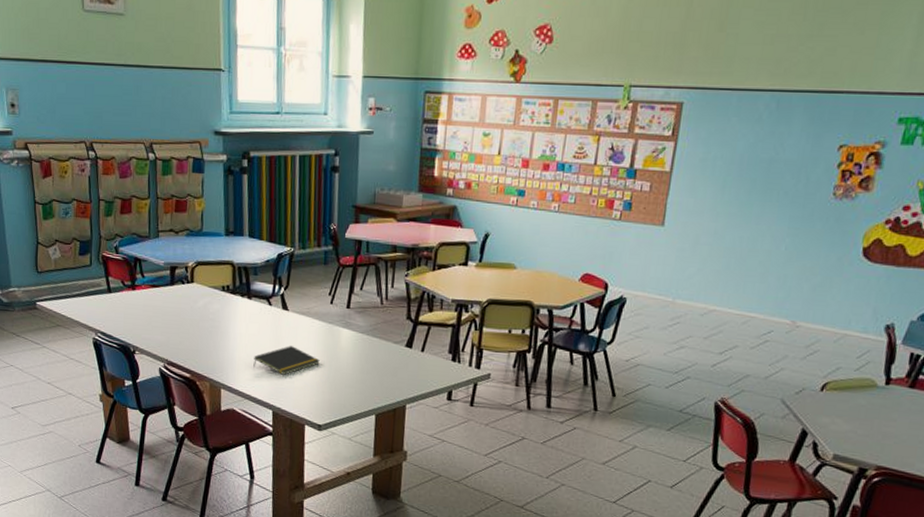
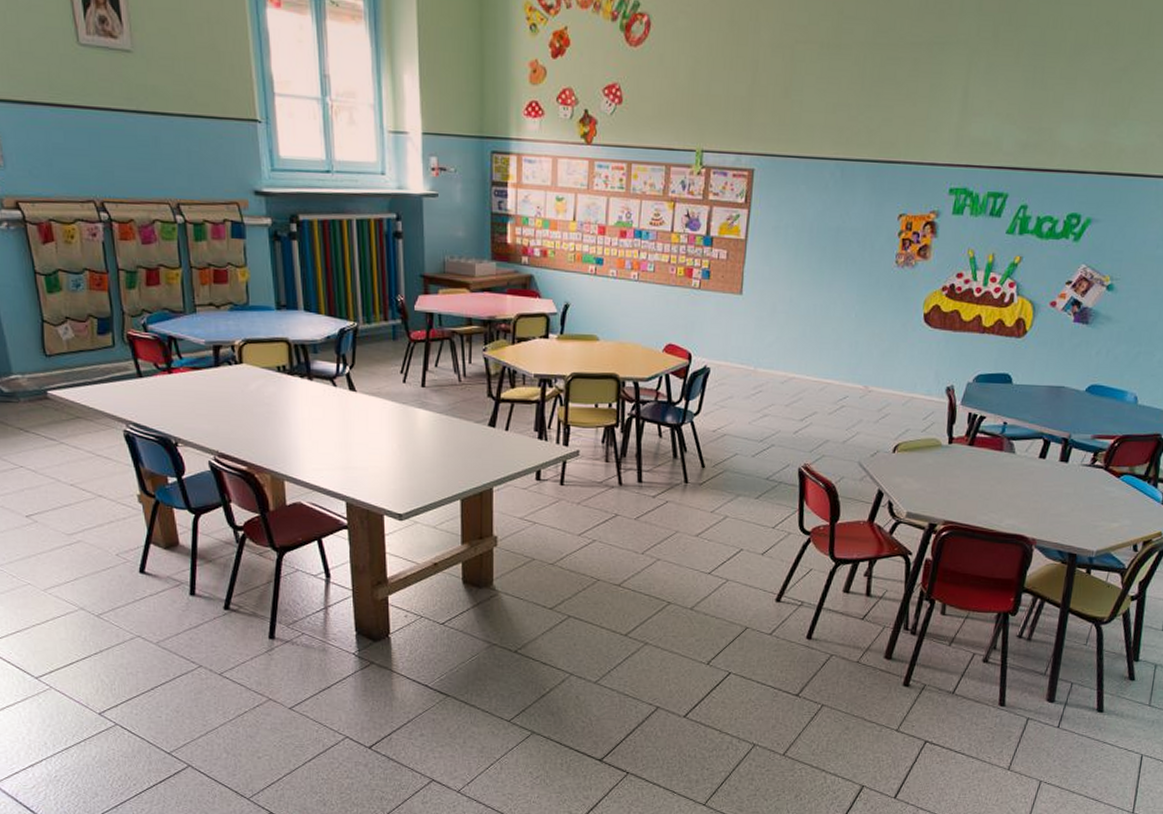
notepad: present [253,346,320,375] -> none [320,430,396,462]

